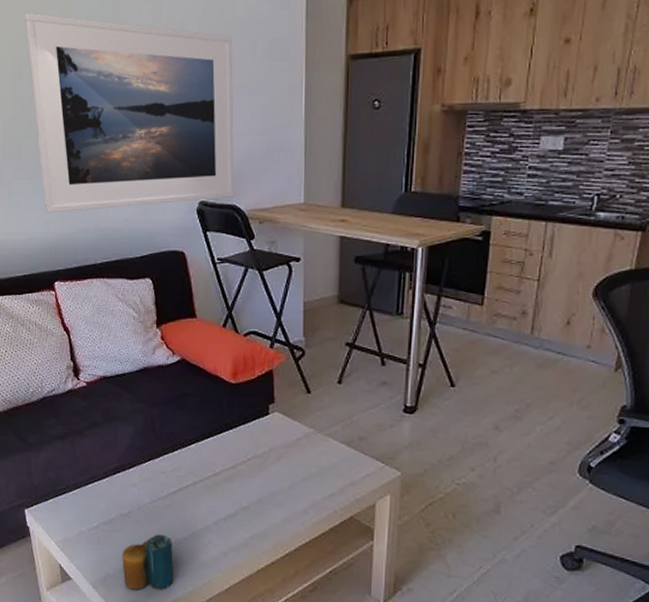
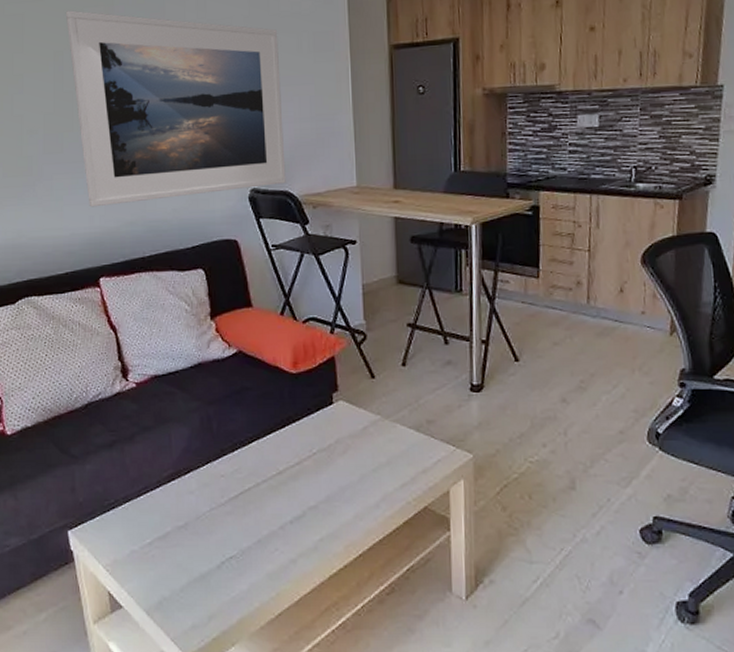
candle: present [122,534,174,590] -> none [179,545,239,613]

